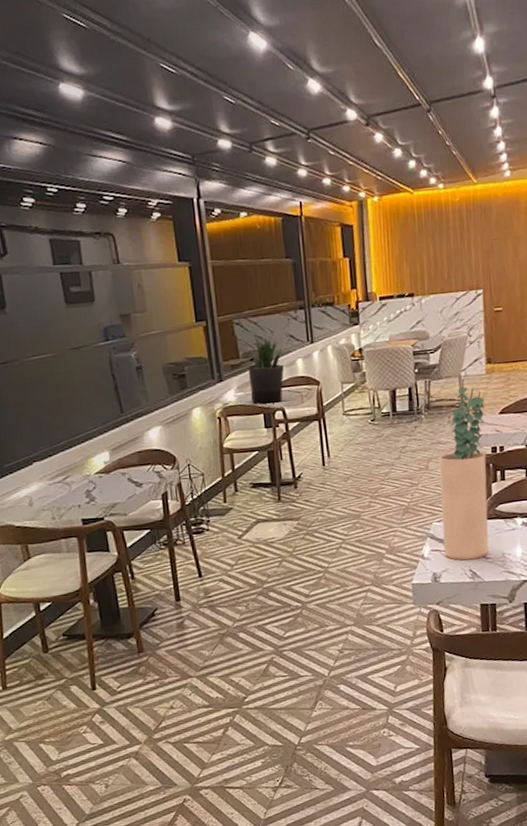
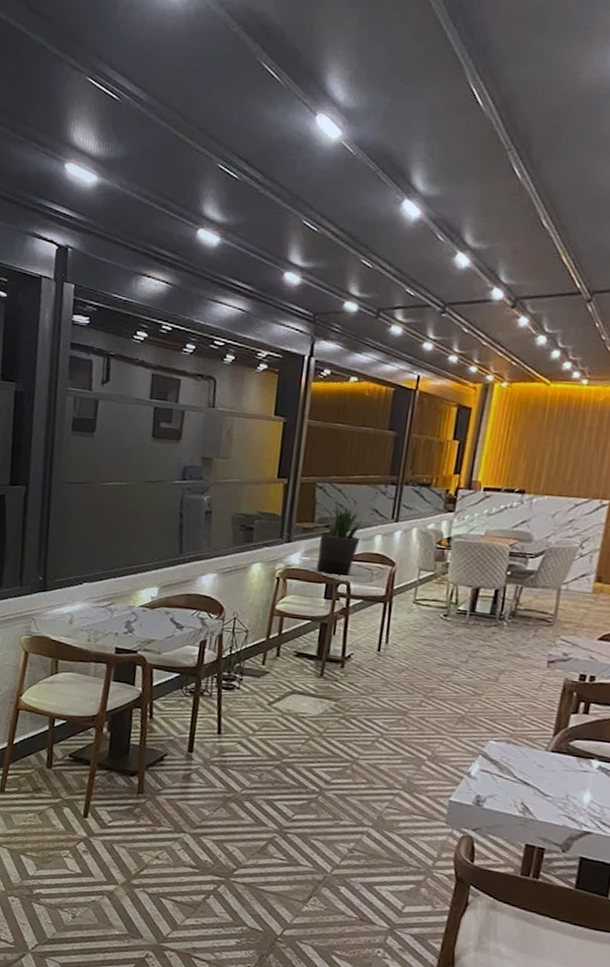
vase: present [439,377,489,561] -> none [495,591,584,794]

